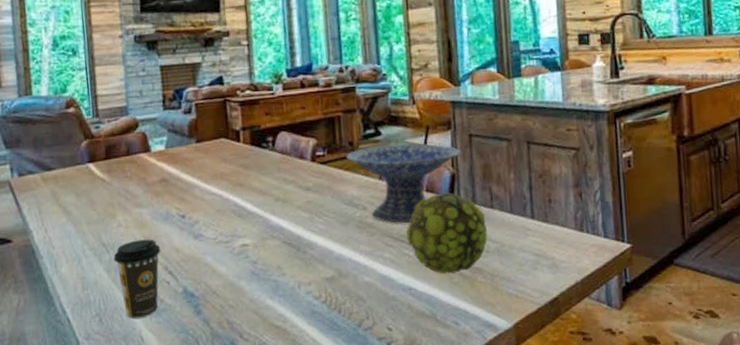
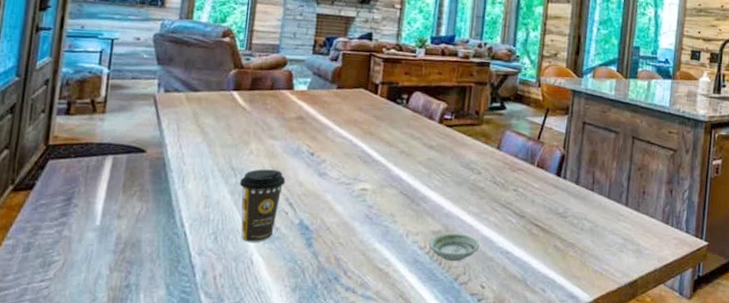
saucer: none [323,275,379,308] -> present [428,233,480,262]
decorative bowl: present [346,143,460,223] -> none [471,118,573,192]
decorative ball: present [406,192,488,274] -> none [512,170,585,245]

